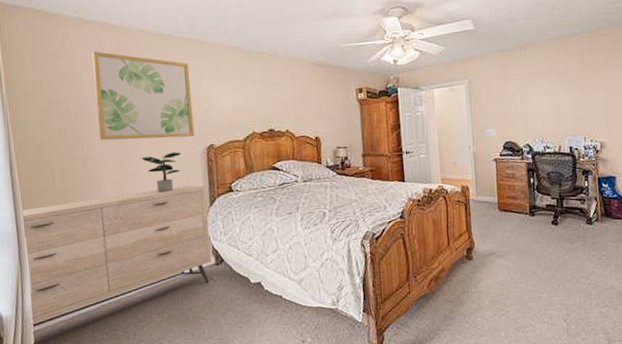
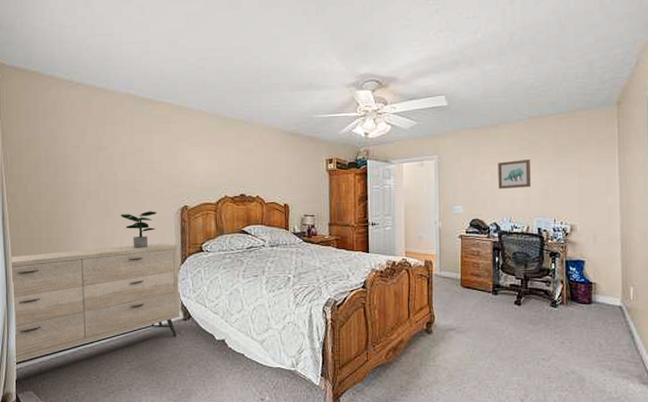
wall art: present [92,51,195,141] -> none [80,112,170,198]
wall art: none [527,80,560,110] -> present [498,159,531,189]

